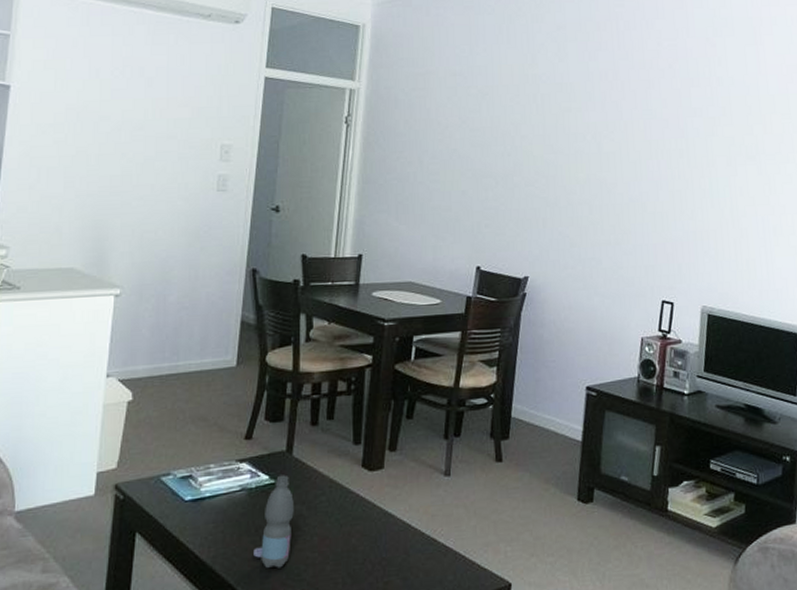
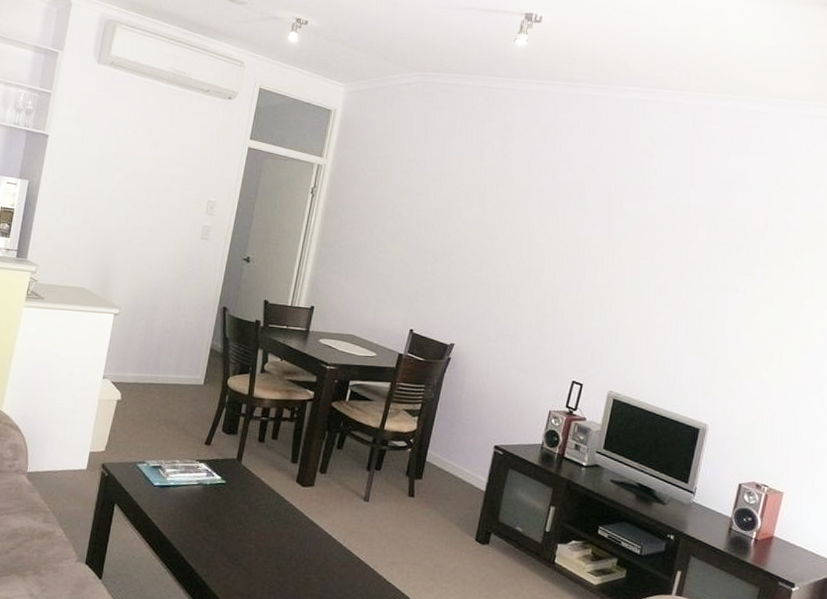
water bottle: present [253,475,294,568] -> none [203,478,239,552]

